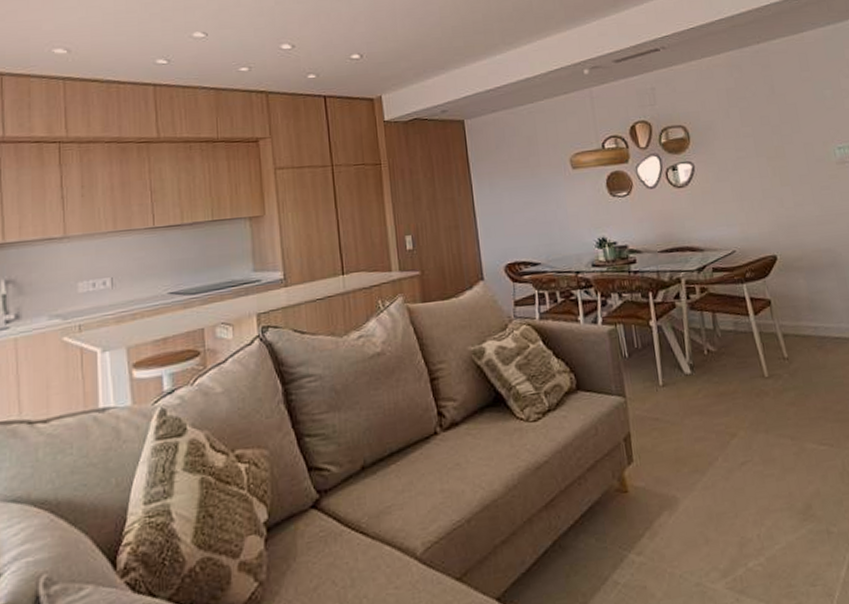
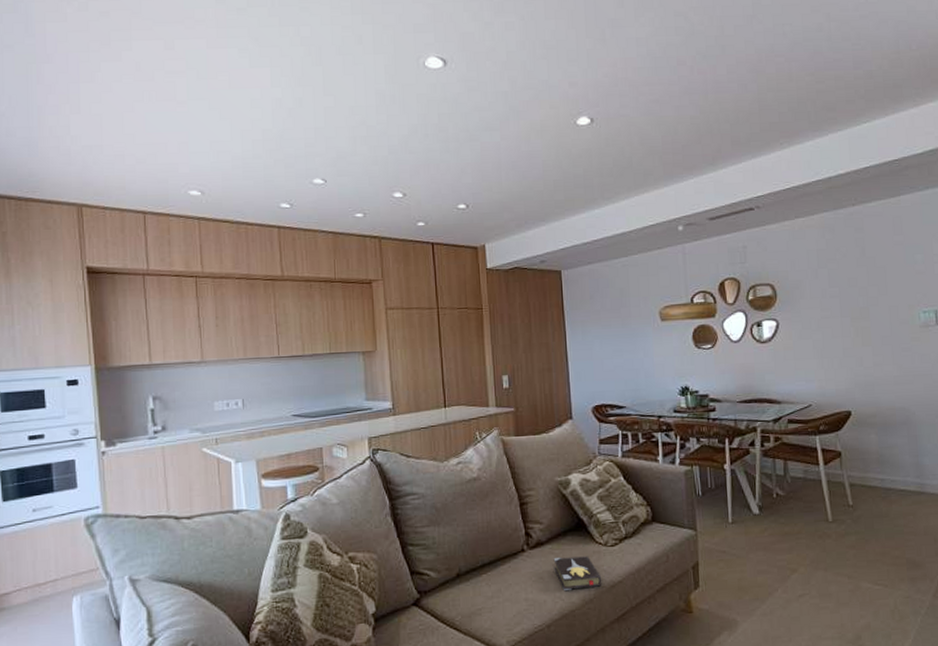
hardback book: none [470,435,526,477] -> present [553,556,602,590]

